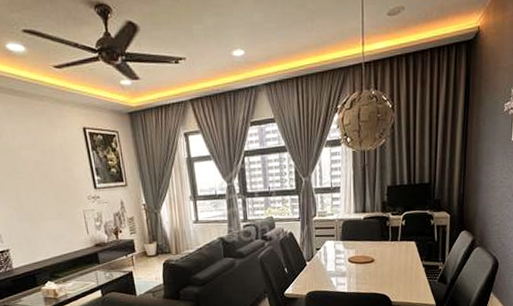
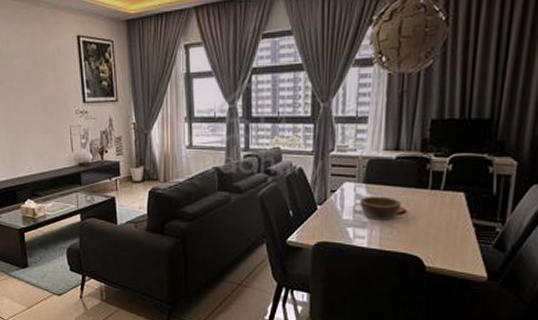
bowl: none [339,249,370,269] -> present [359,196,401,221]

